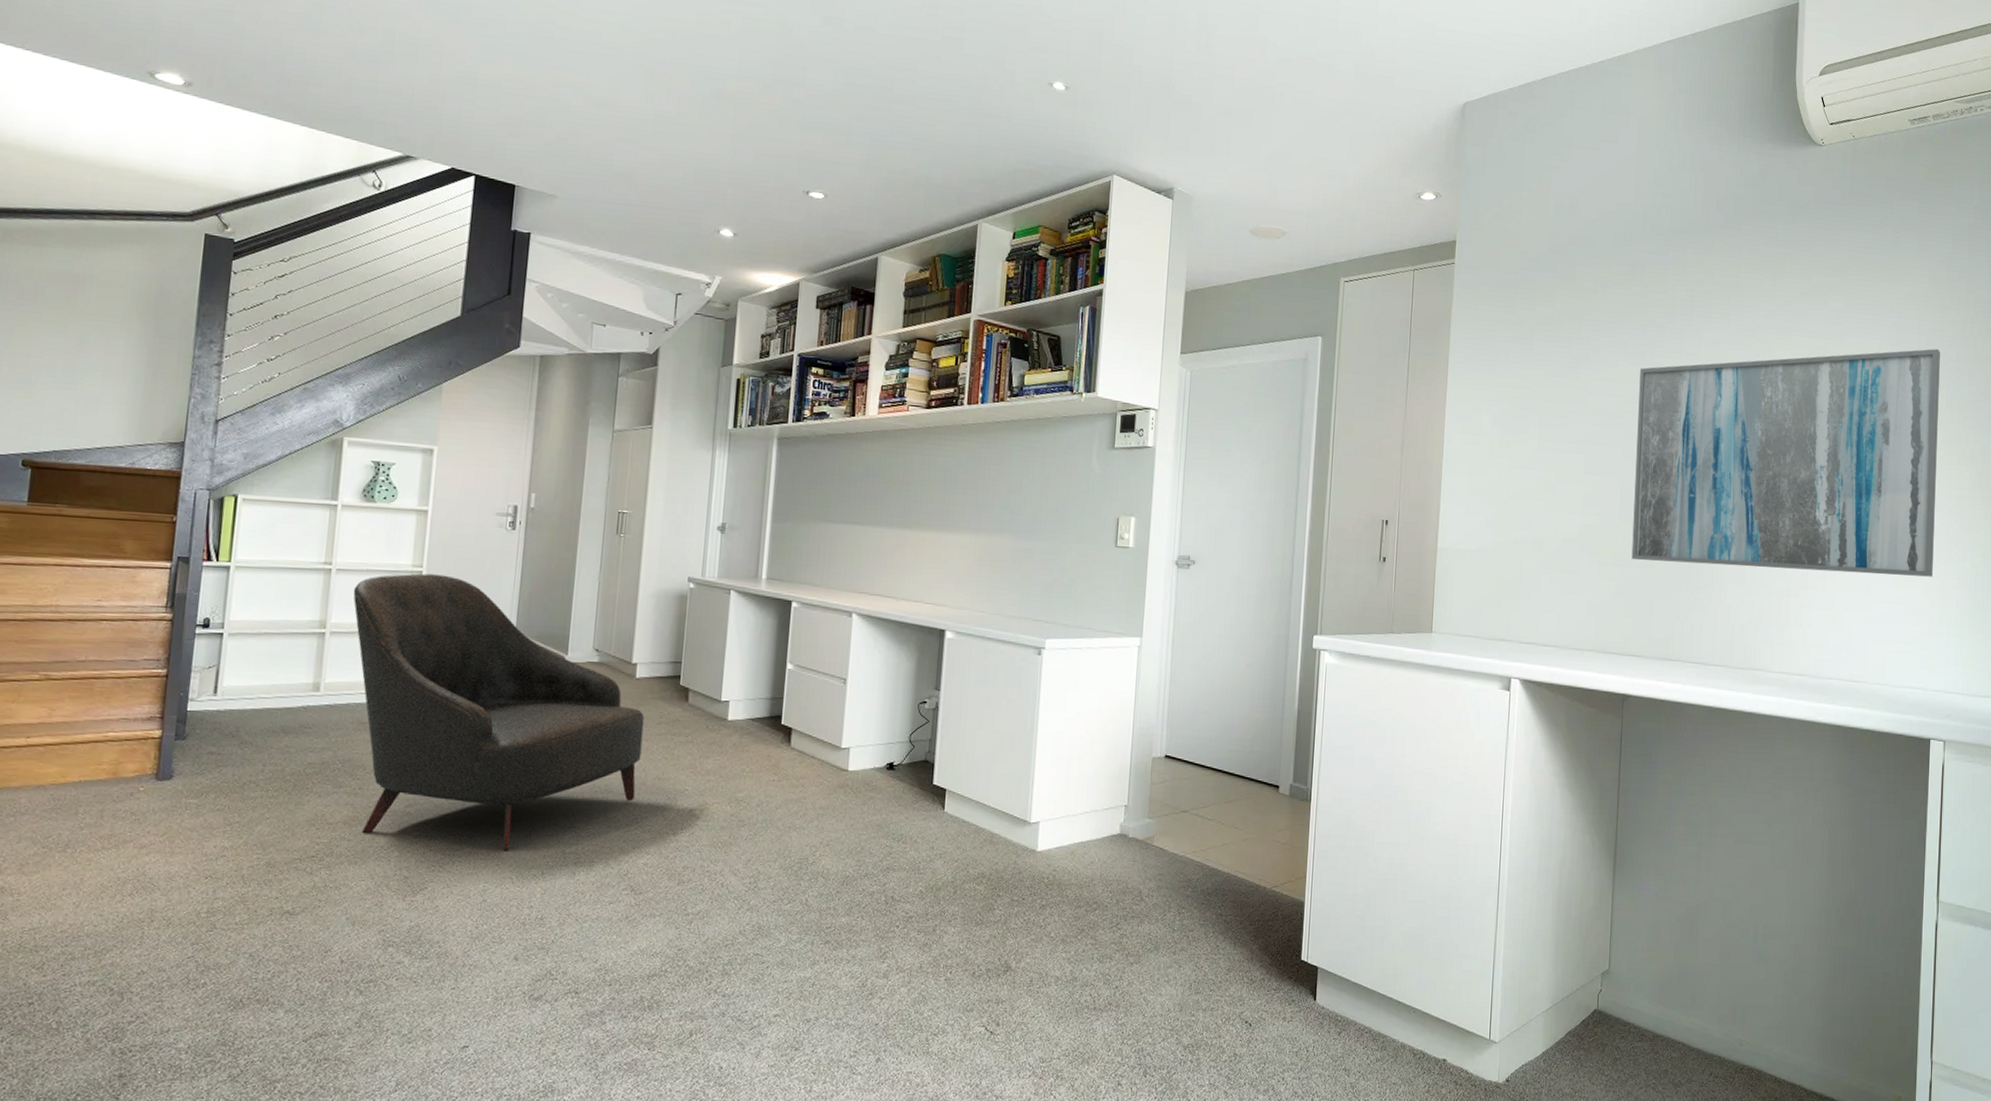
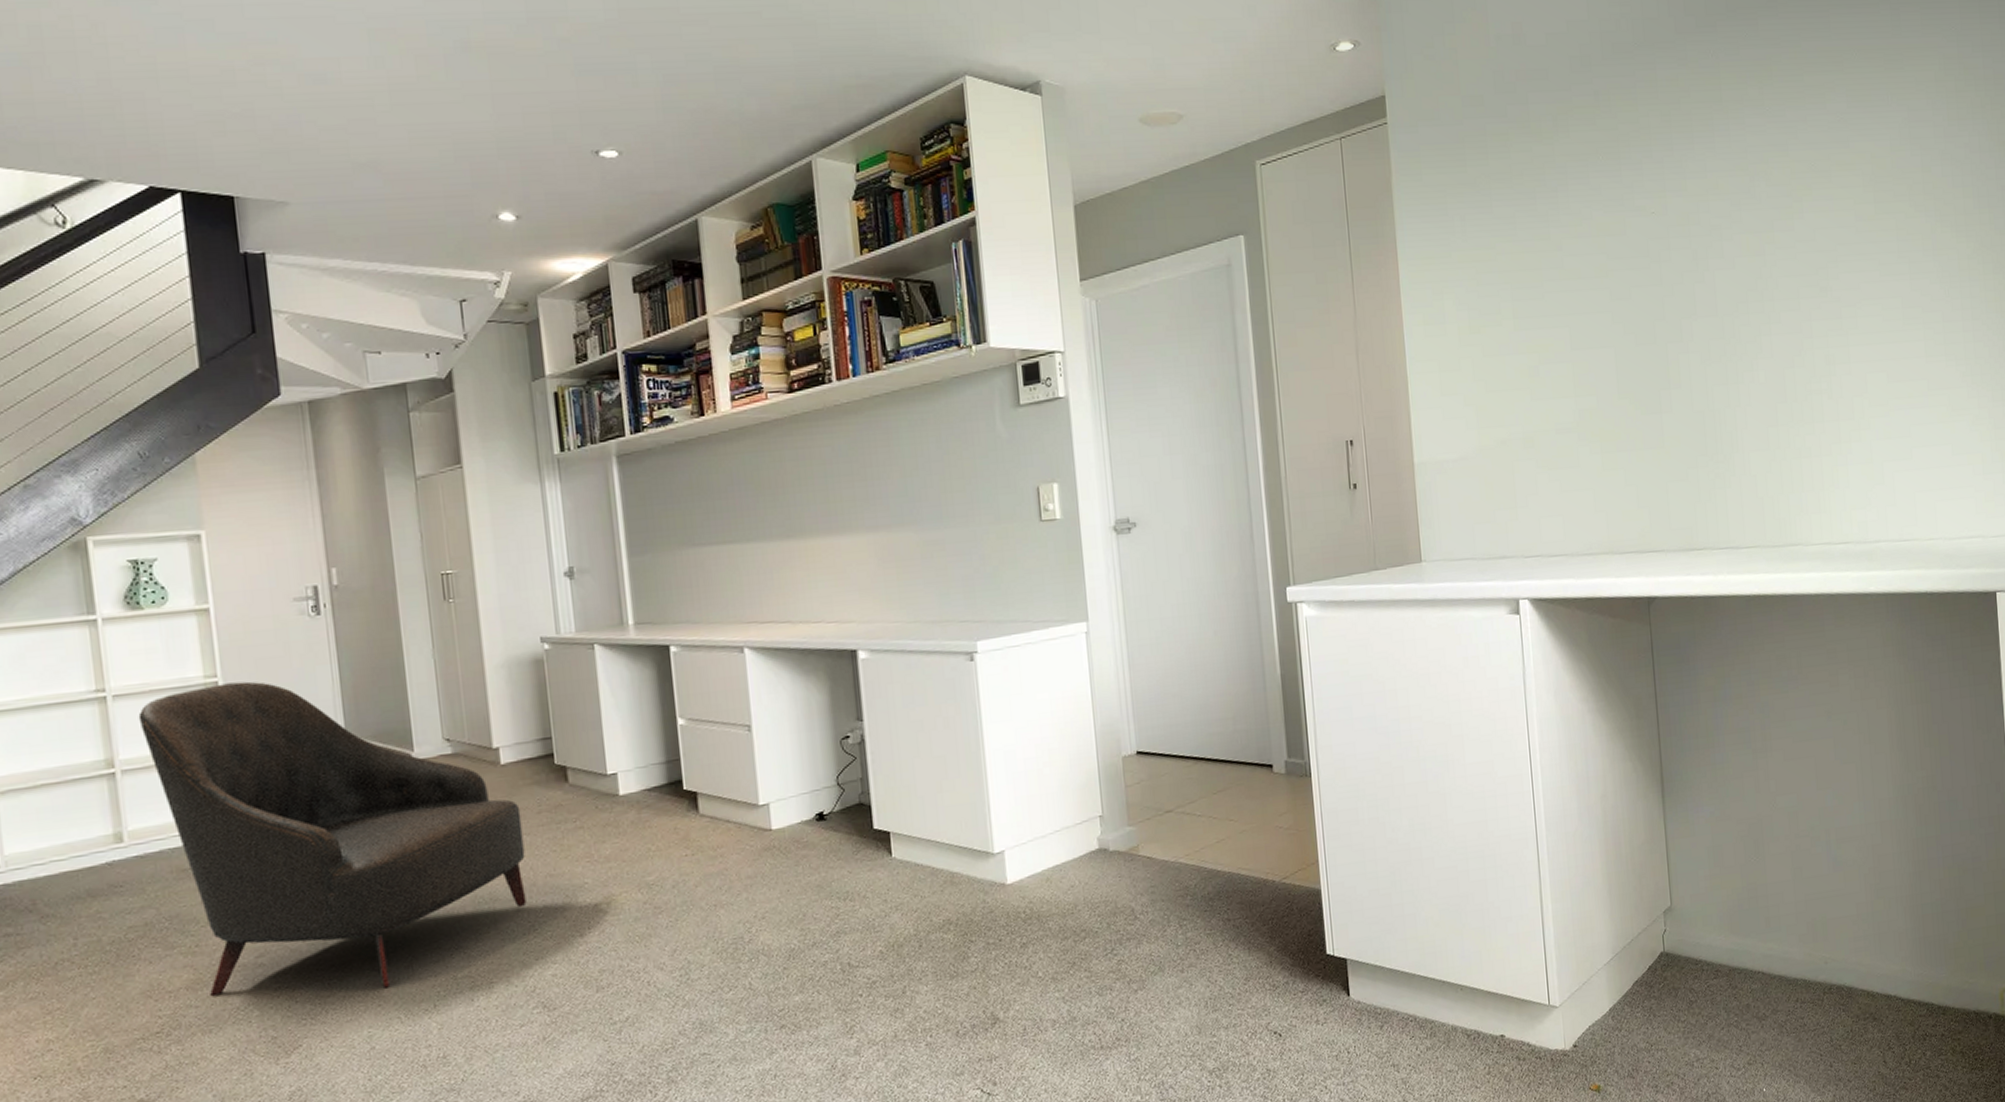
wall art: present [1631,348,1940,577] -> none [1620,140,1979,442]

